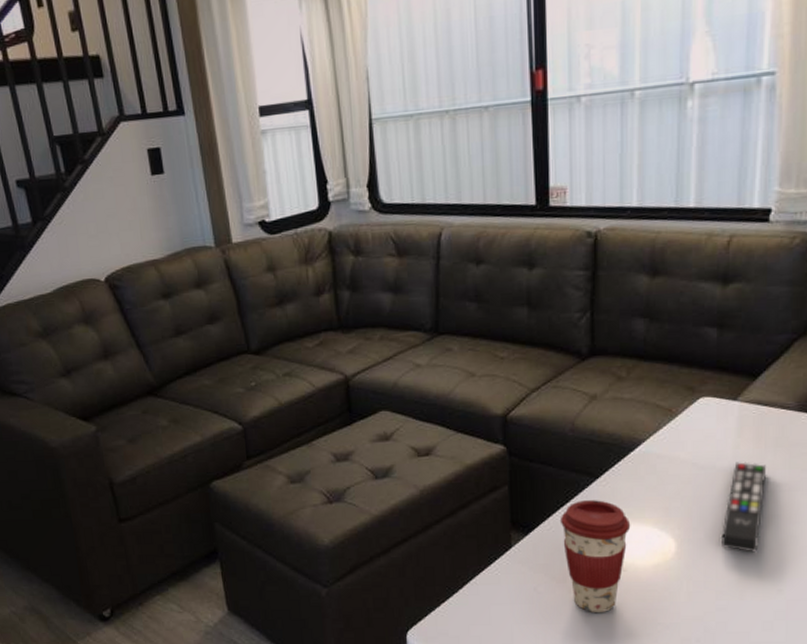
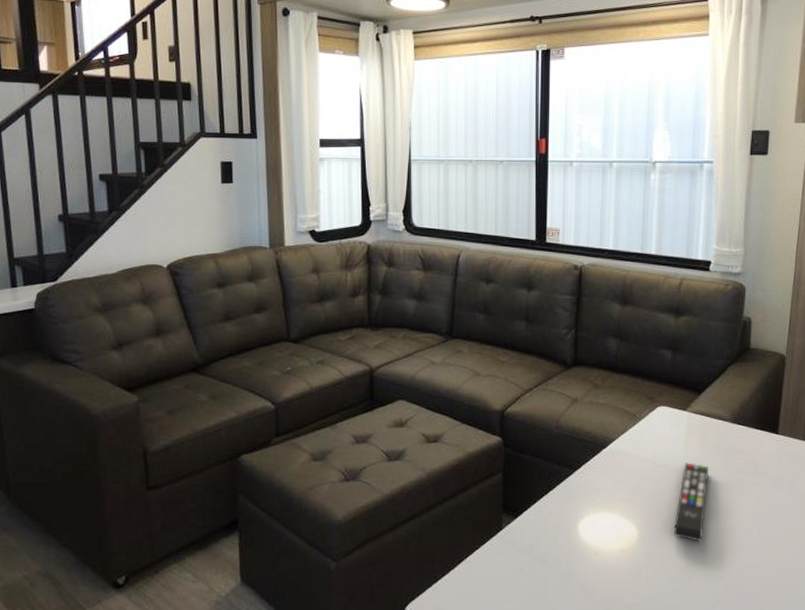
coffee cup: present [559,500,631,612] -> none [544,489,602,592]

